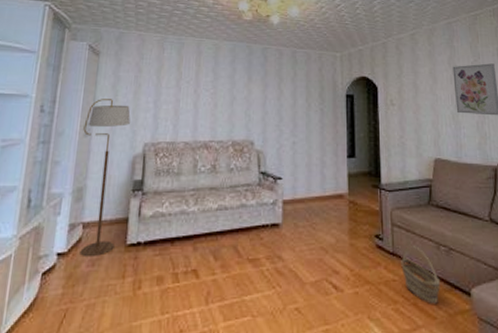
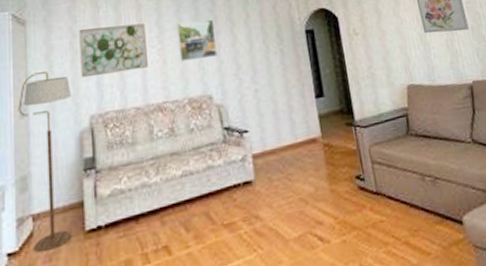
wall art: none [141,66,202,109] -> present [79,23,148,78]
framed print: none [229,72,264,108] -> present [177,19,218,62]
basket: present [401,246,440,305] -> none [386,181,431,241]

